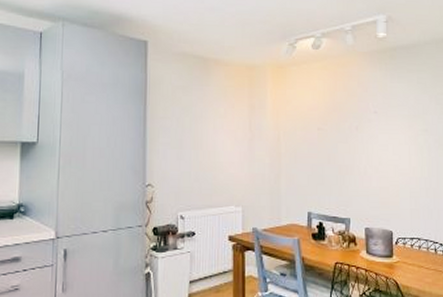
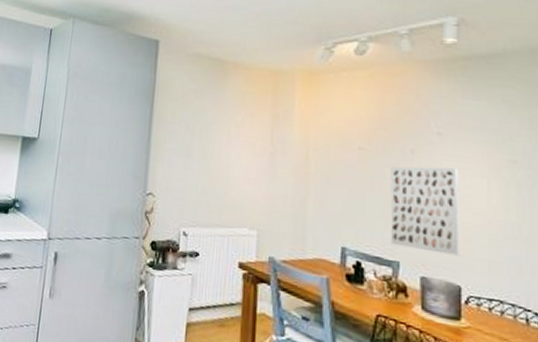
wall art: none [342,139,392,208] -> present [390,166,461,256]

